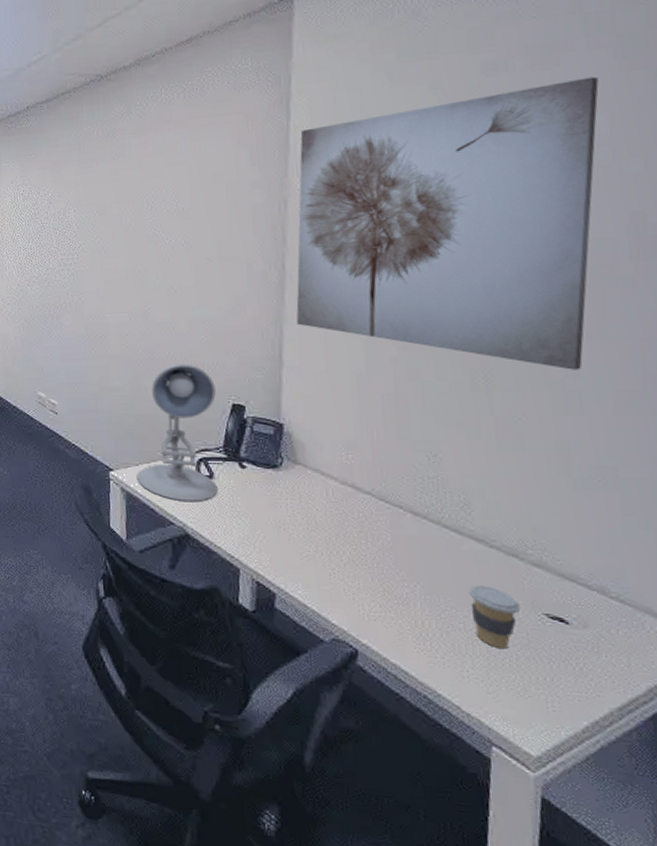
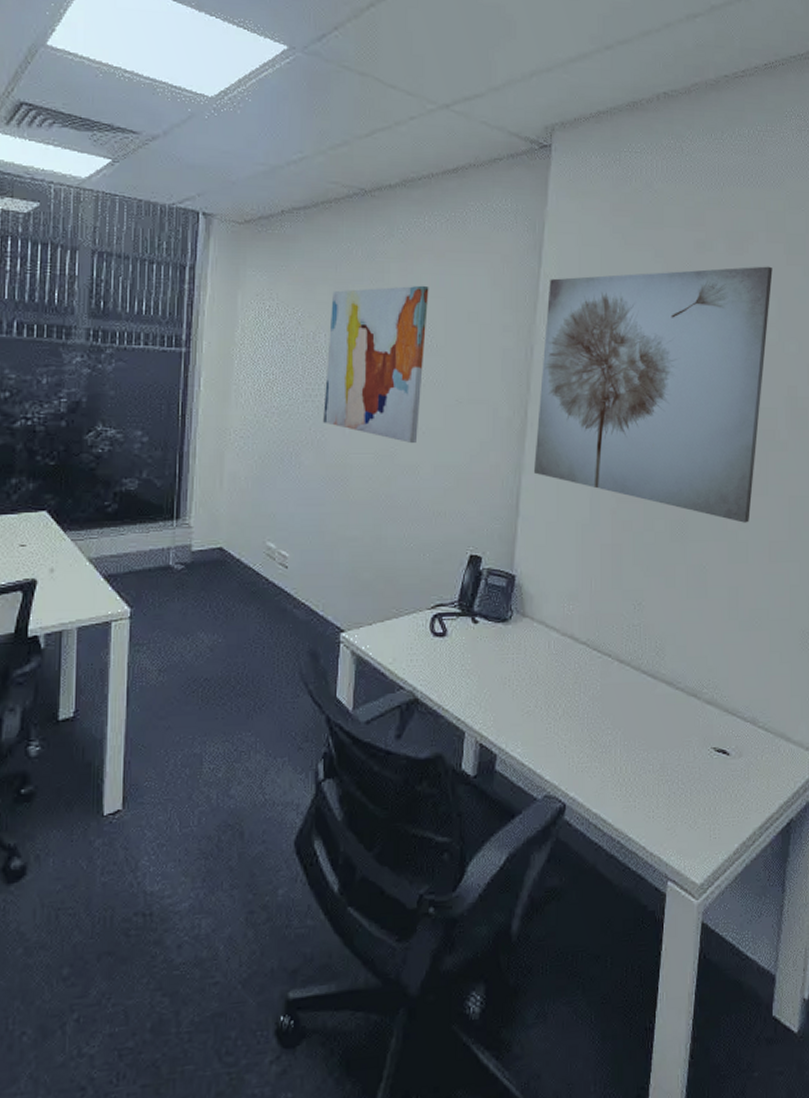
wall art: none [78,154,171,301] -> present [323,285,429,443]
desk lamp: present [136,363,218,502] -> none [369,511,455,663]
coffee cup: present [469,586,521,648] -> none [659,726,696,785]

